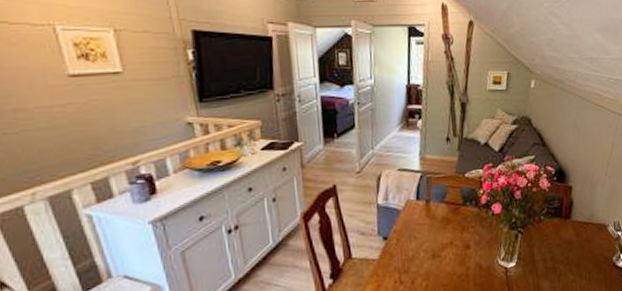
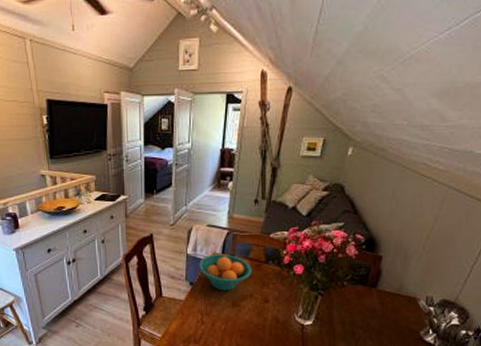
fruit bowl: none [392,200,450,242] -> present [199,254,252,291]

